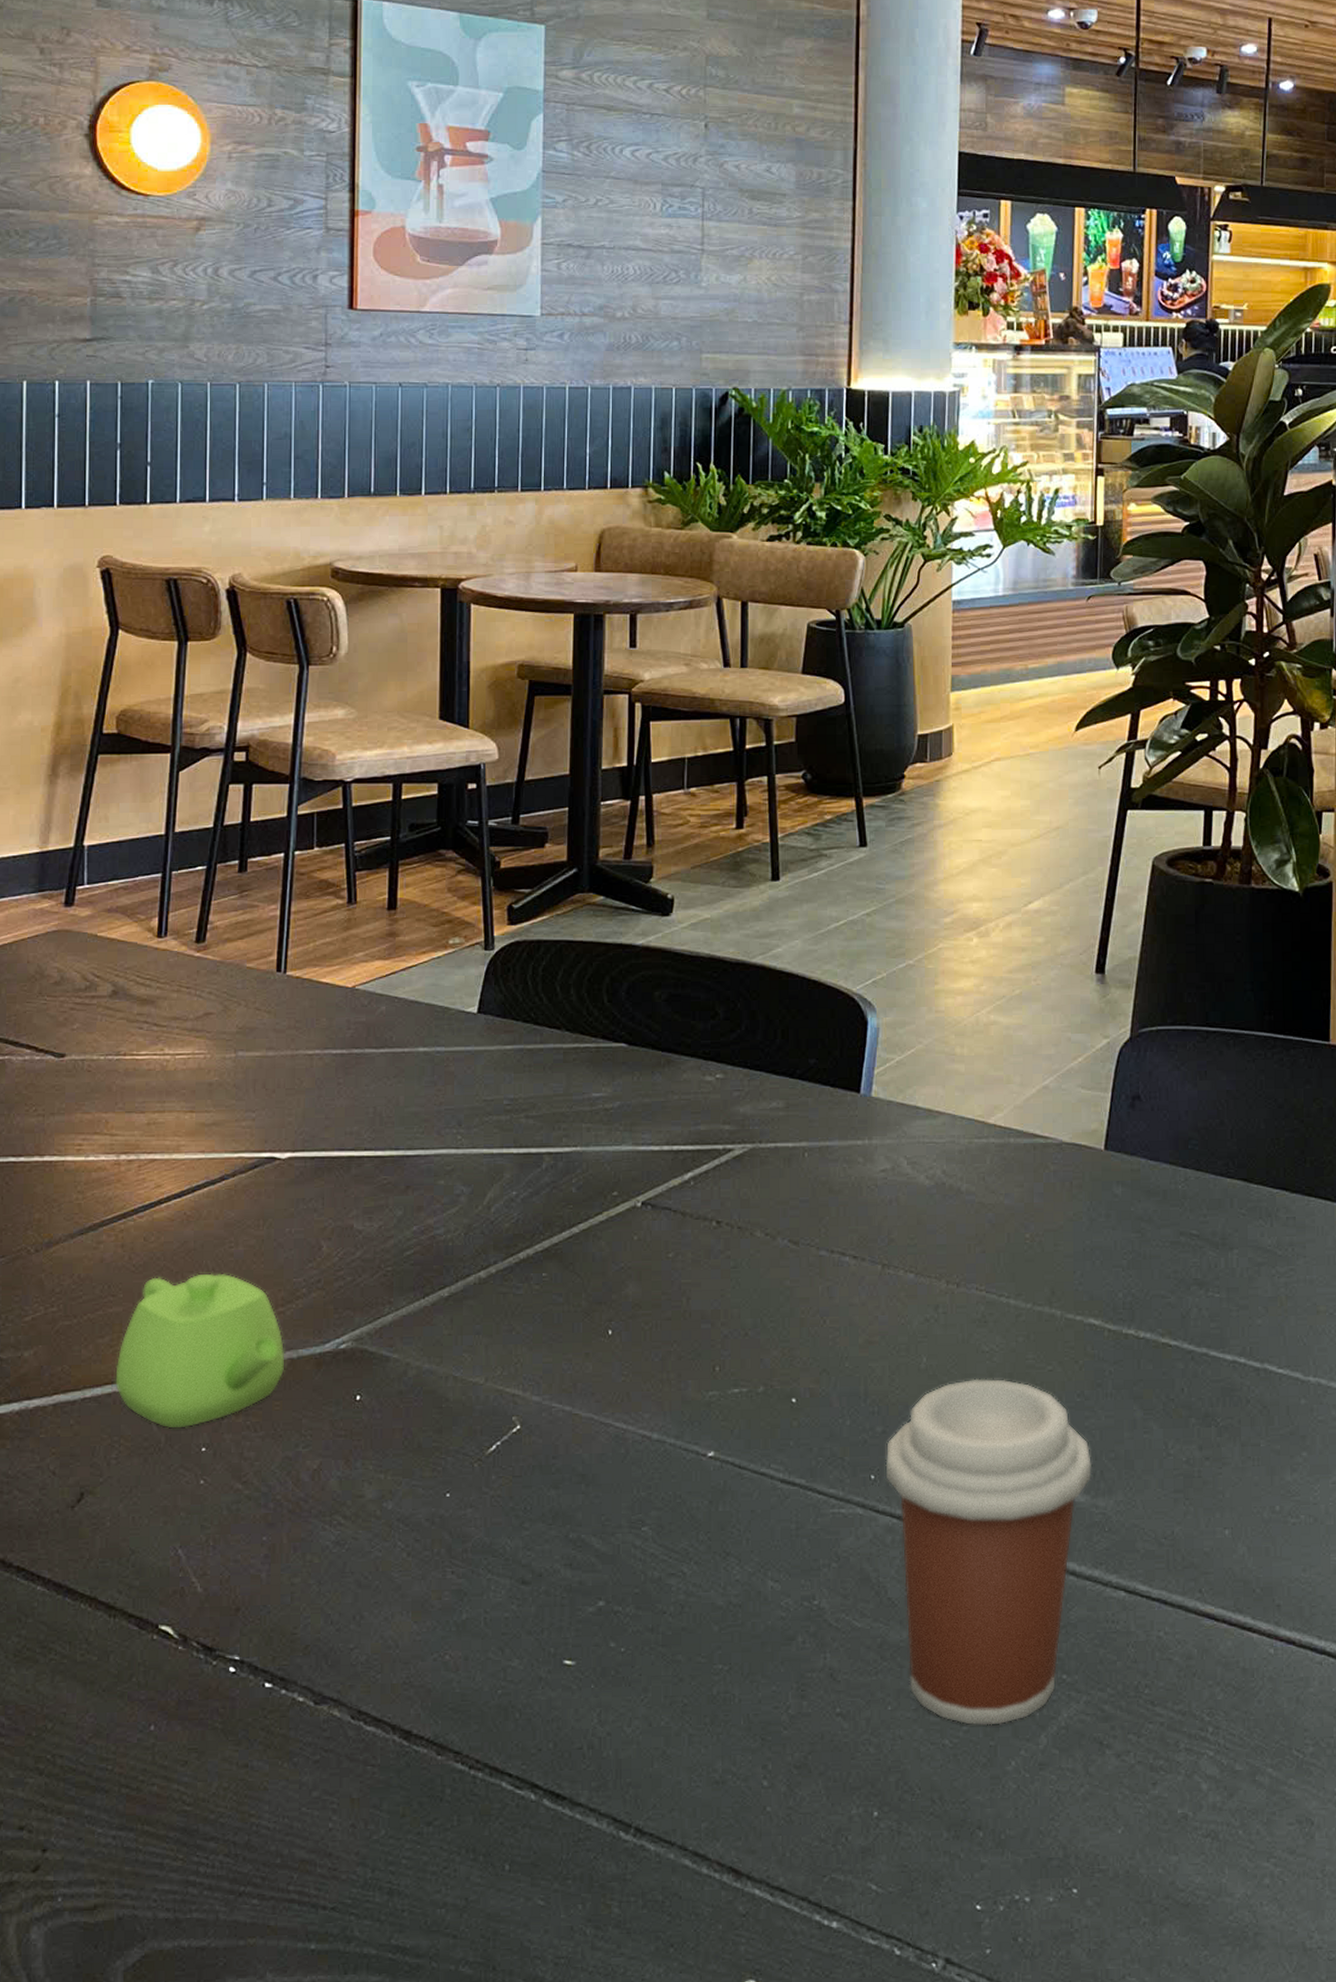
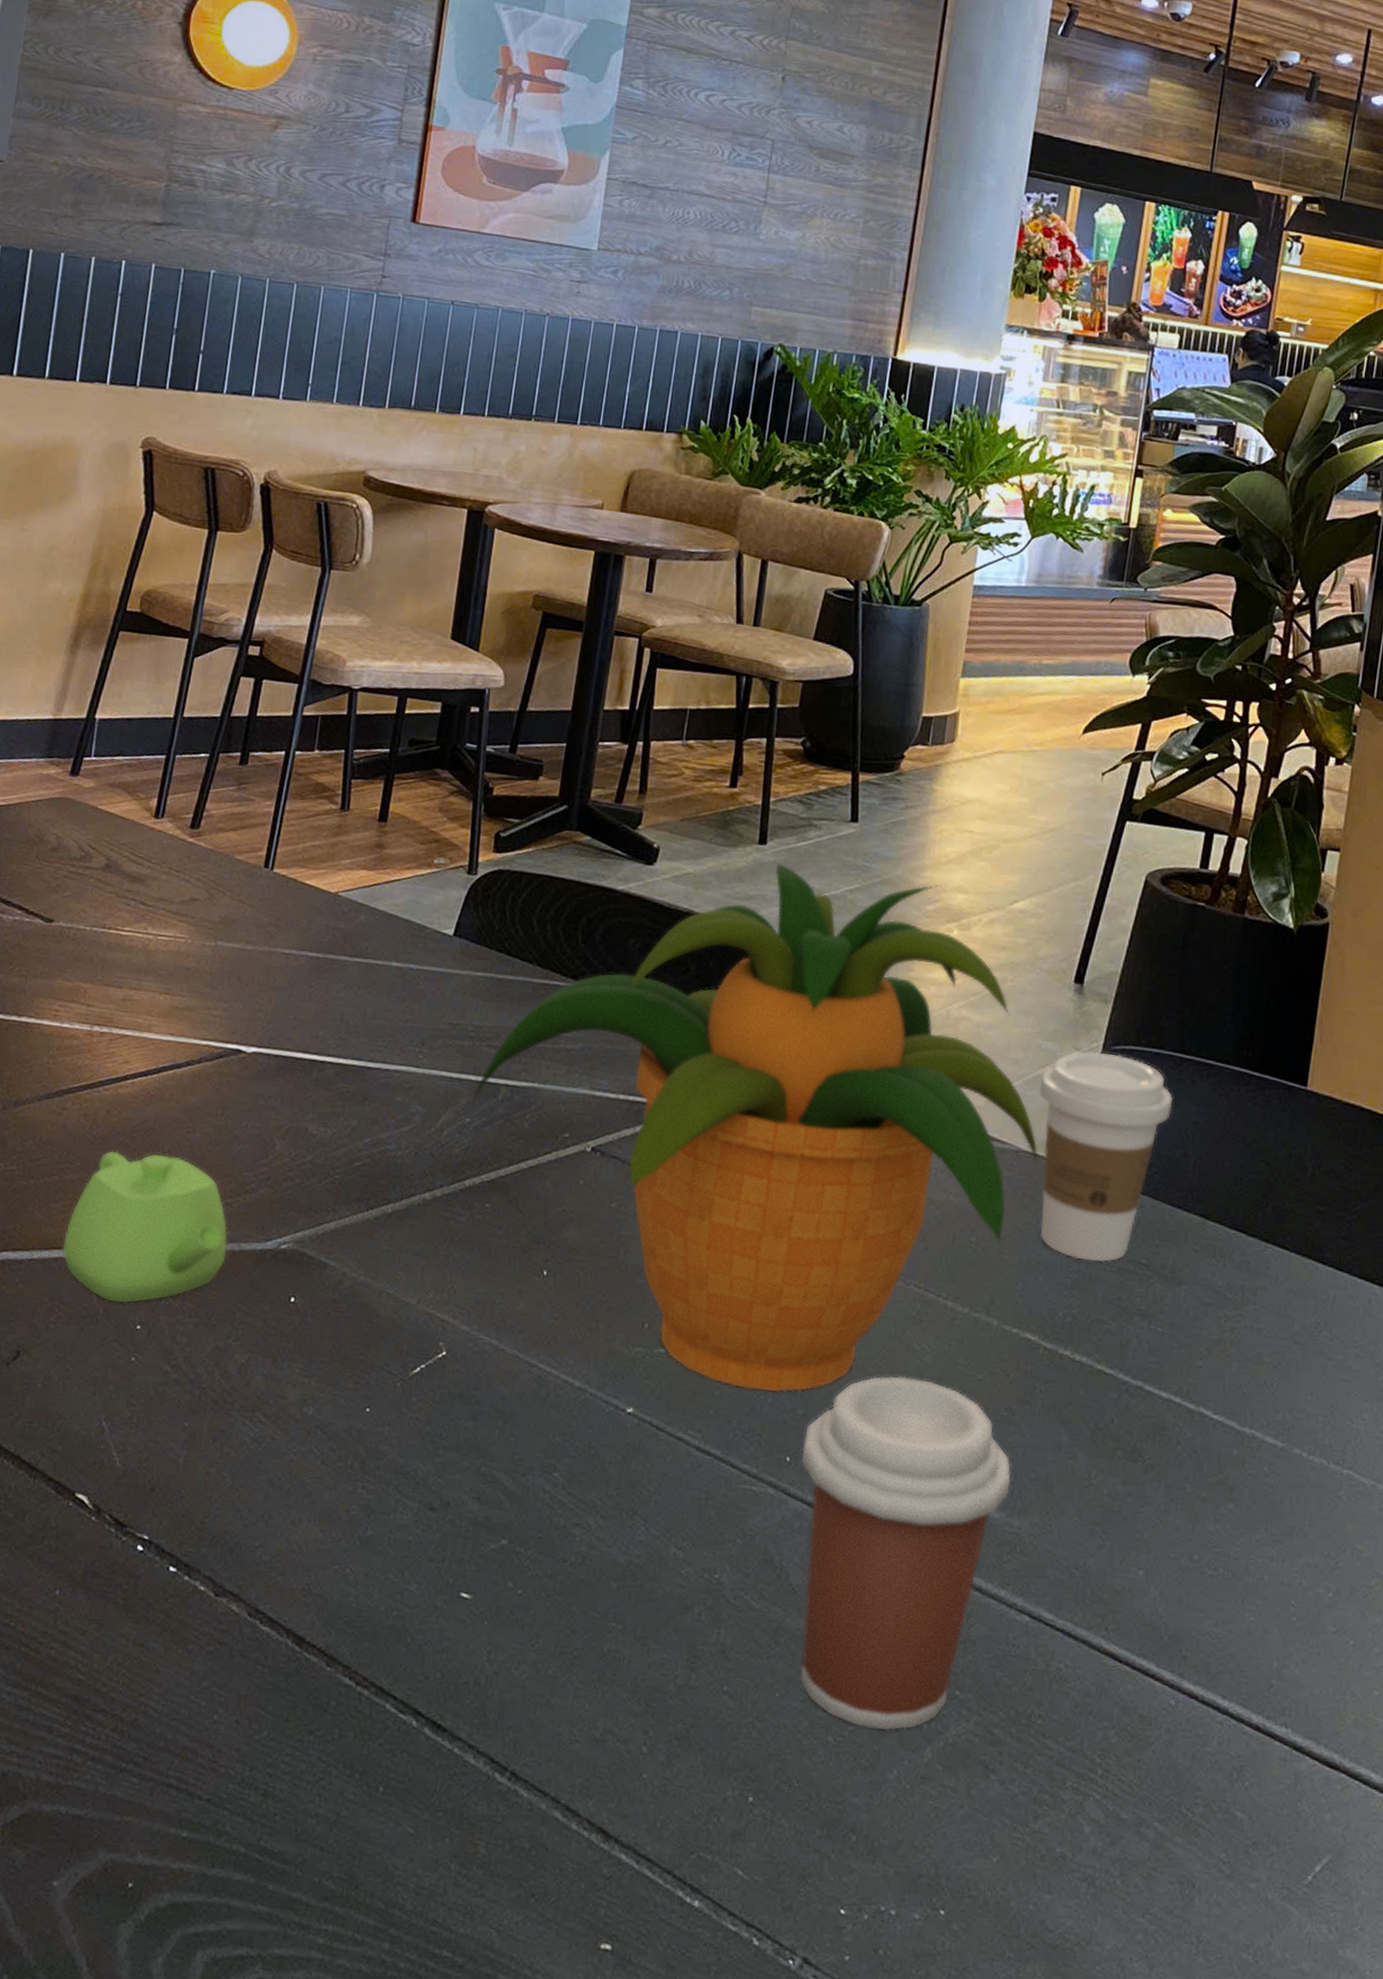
potted plant: none [517,896,1081,1415] -> present [473,863,1038,1393]
coffee cup: none [1074,1036,1204,1240] -> present [1038,1051,1174,1263]

